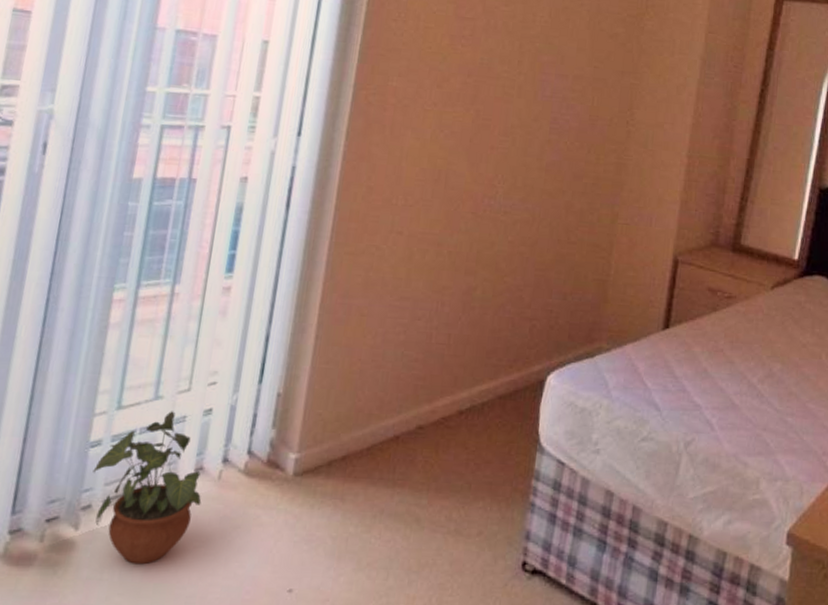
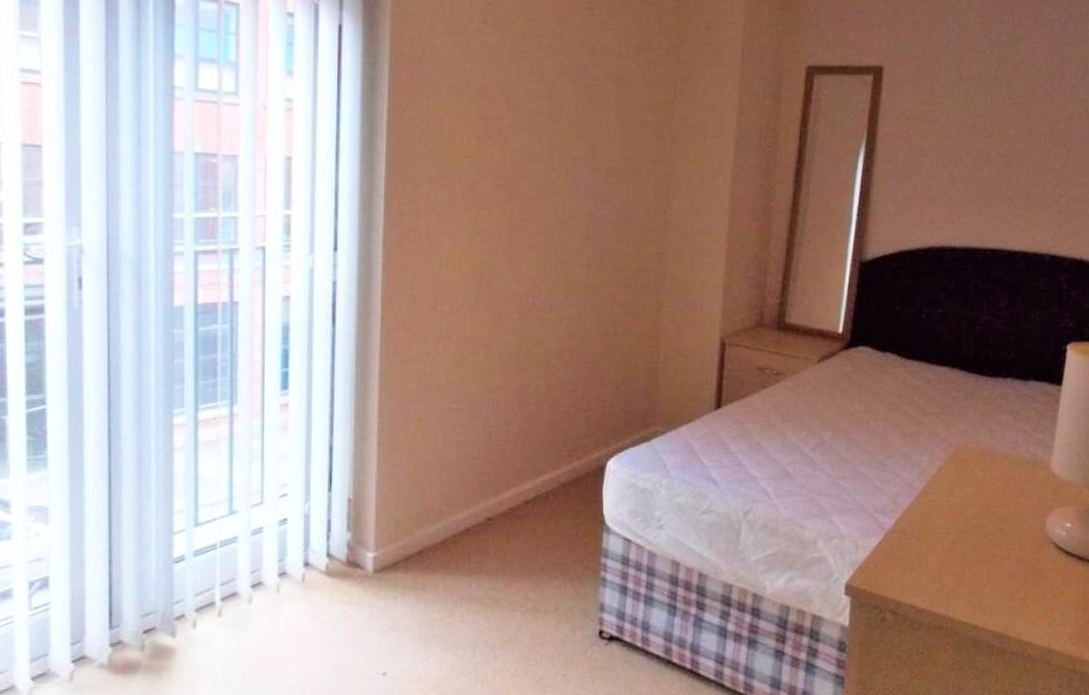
potted plant: present [92,411,202,565] -> none [181,524,289,663]

